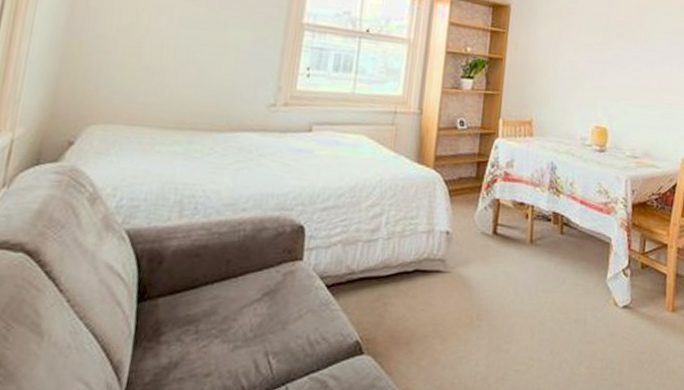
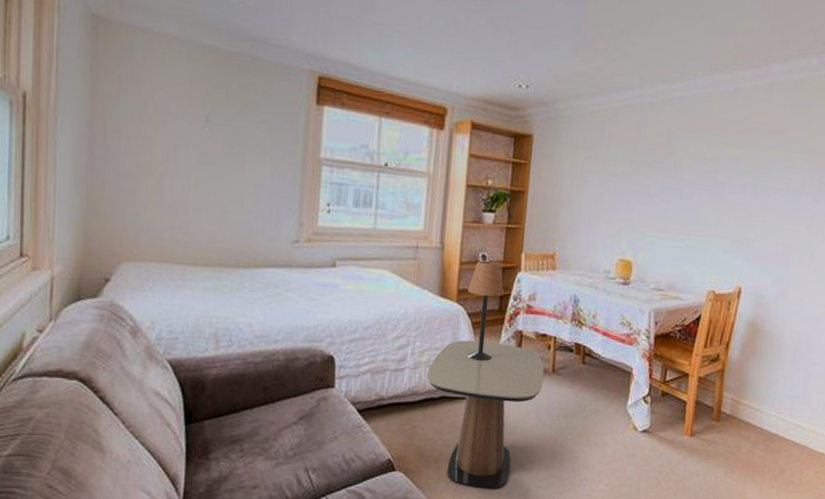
side table: none [401,208,522,373] -> present [427,340,545,488]
table lamp: none [443,126,483,231] -> present [467,260,505,361]

